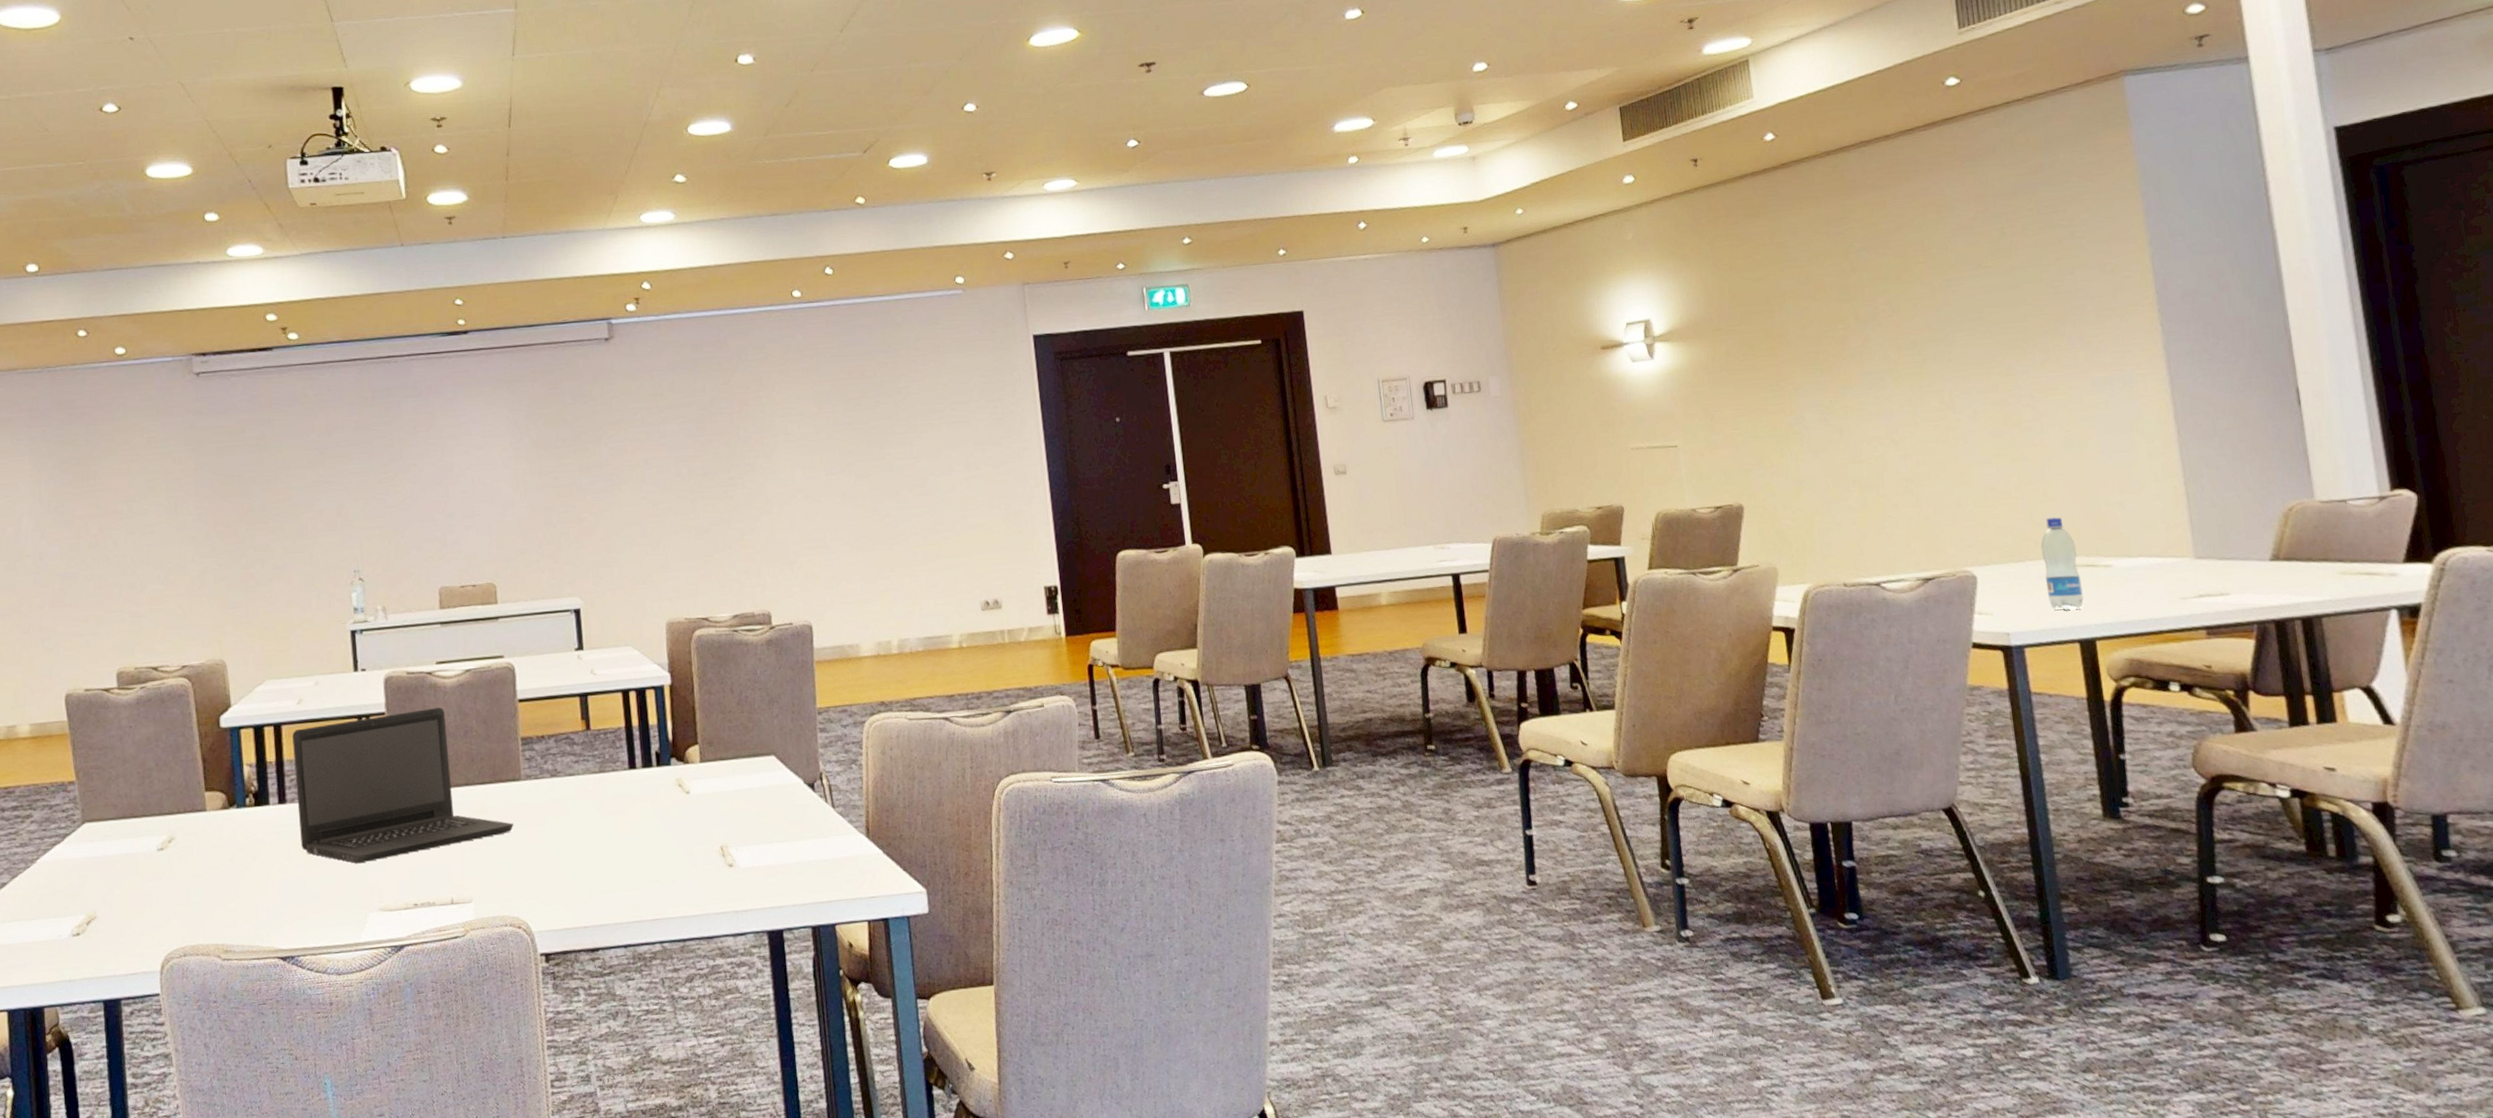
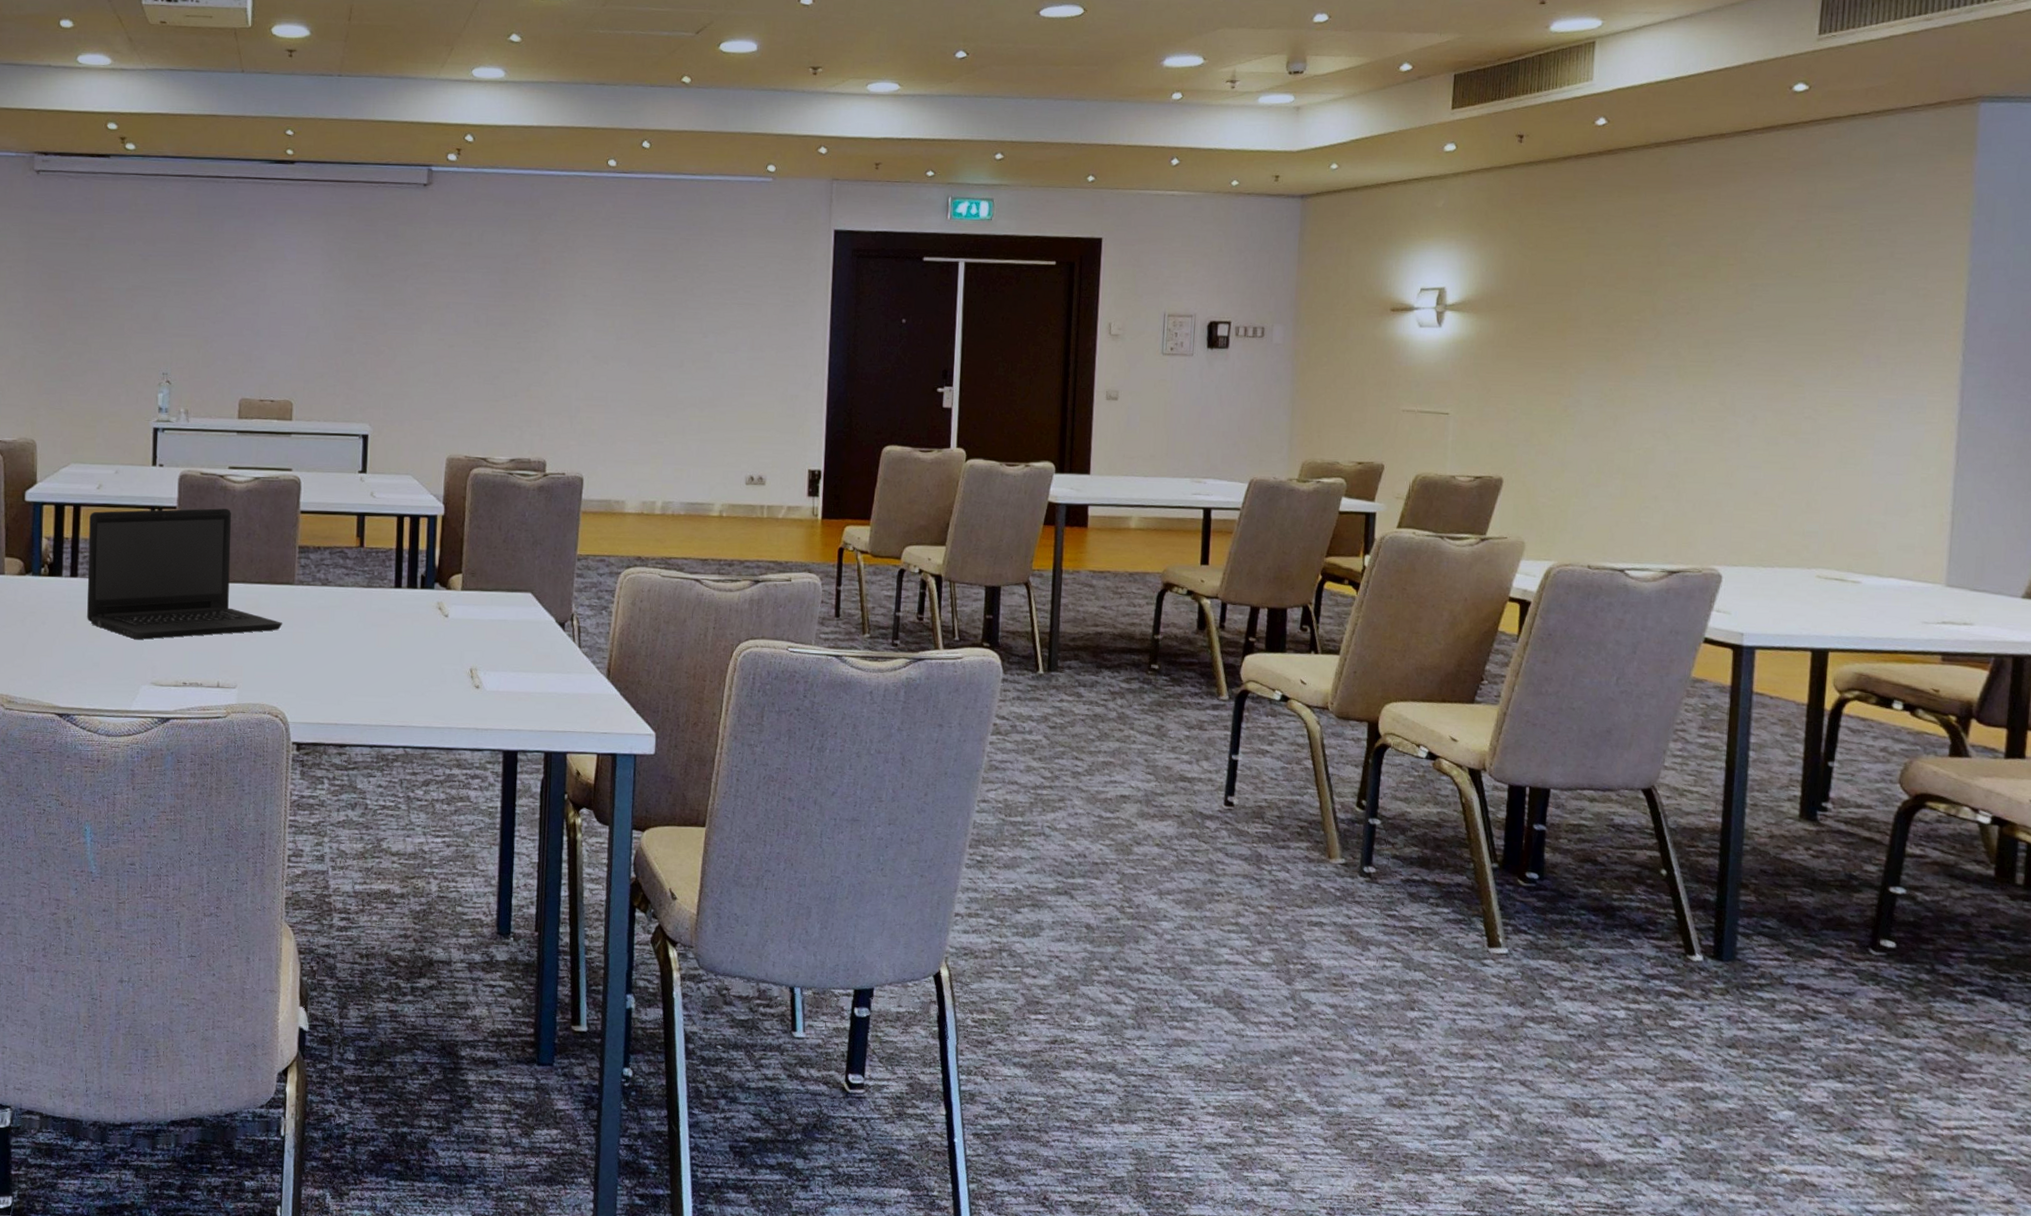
bottle: present [2040,517,2084,610] -> none [1790,529,1828,619]

